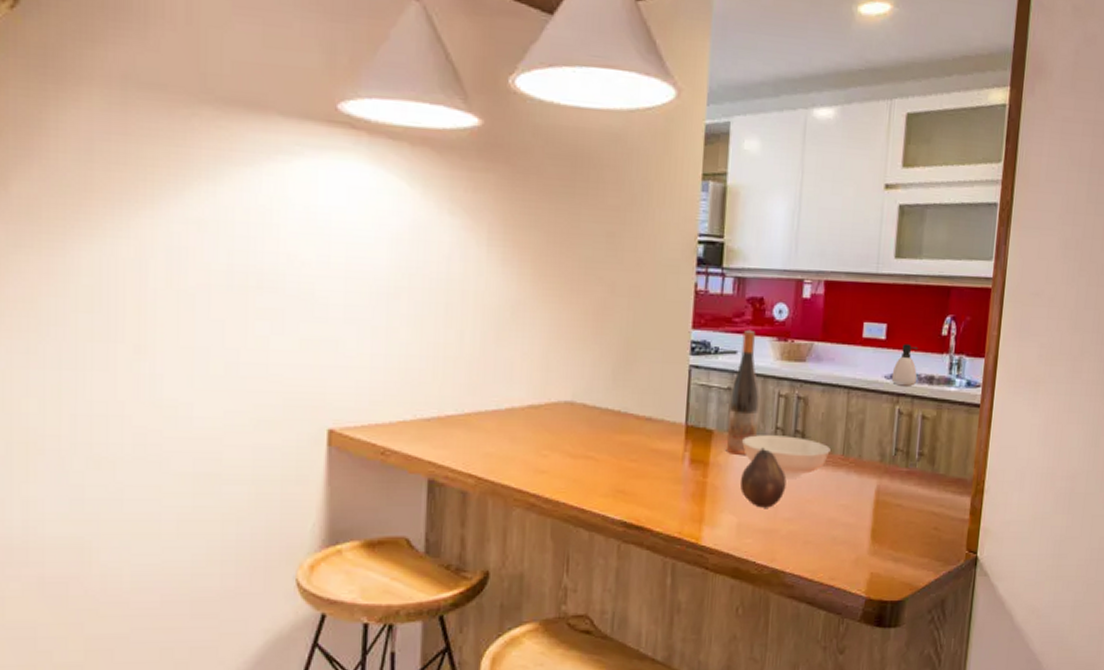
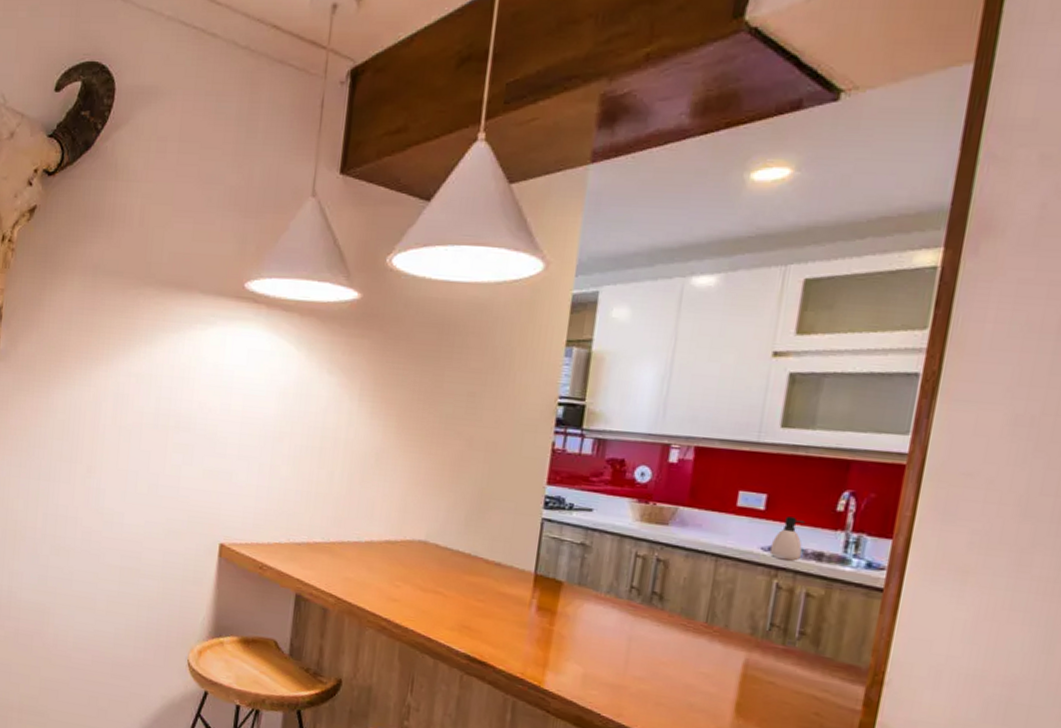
wine bottle: present [726,331,760,456] -> none [575,490,615,611]
fruit: present [739,447,787,508] -> none [588,604,640,664]
bowl: present [742,435,831,478] -> none [593,591,692,639]

